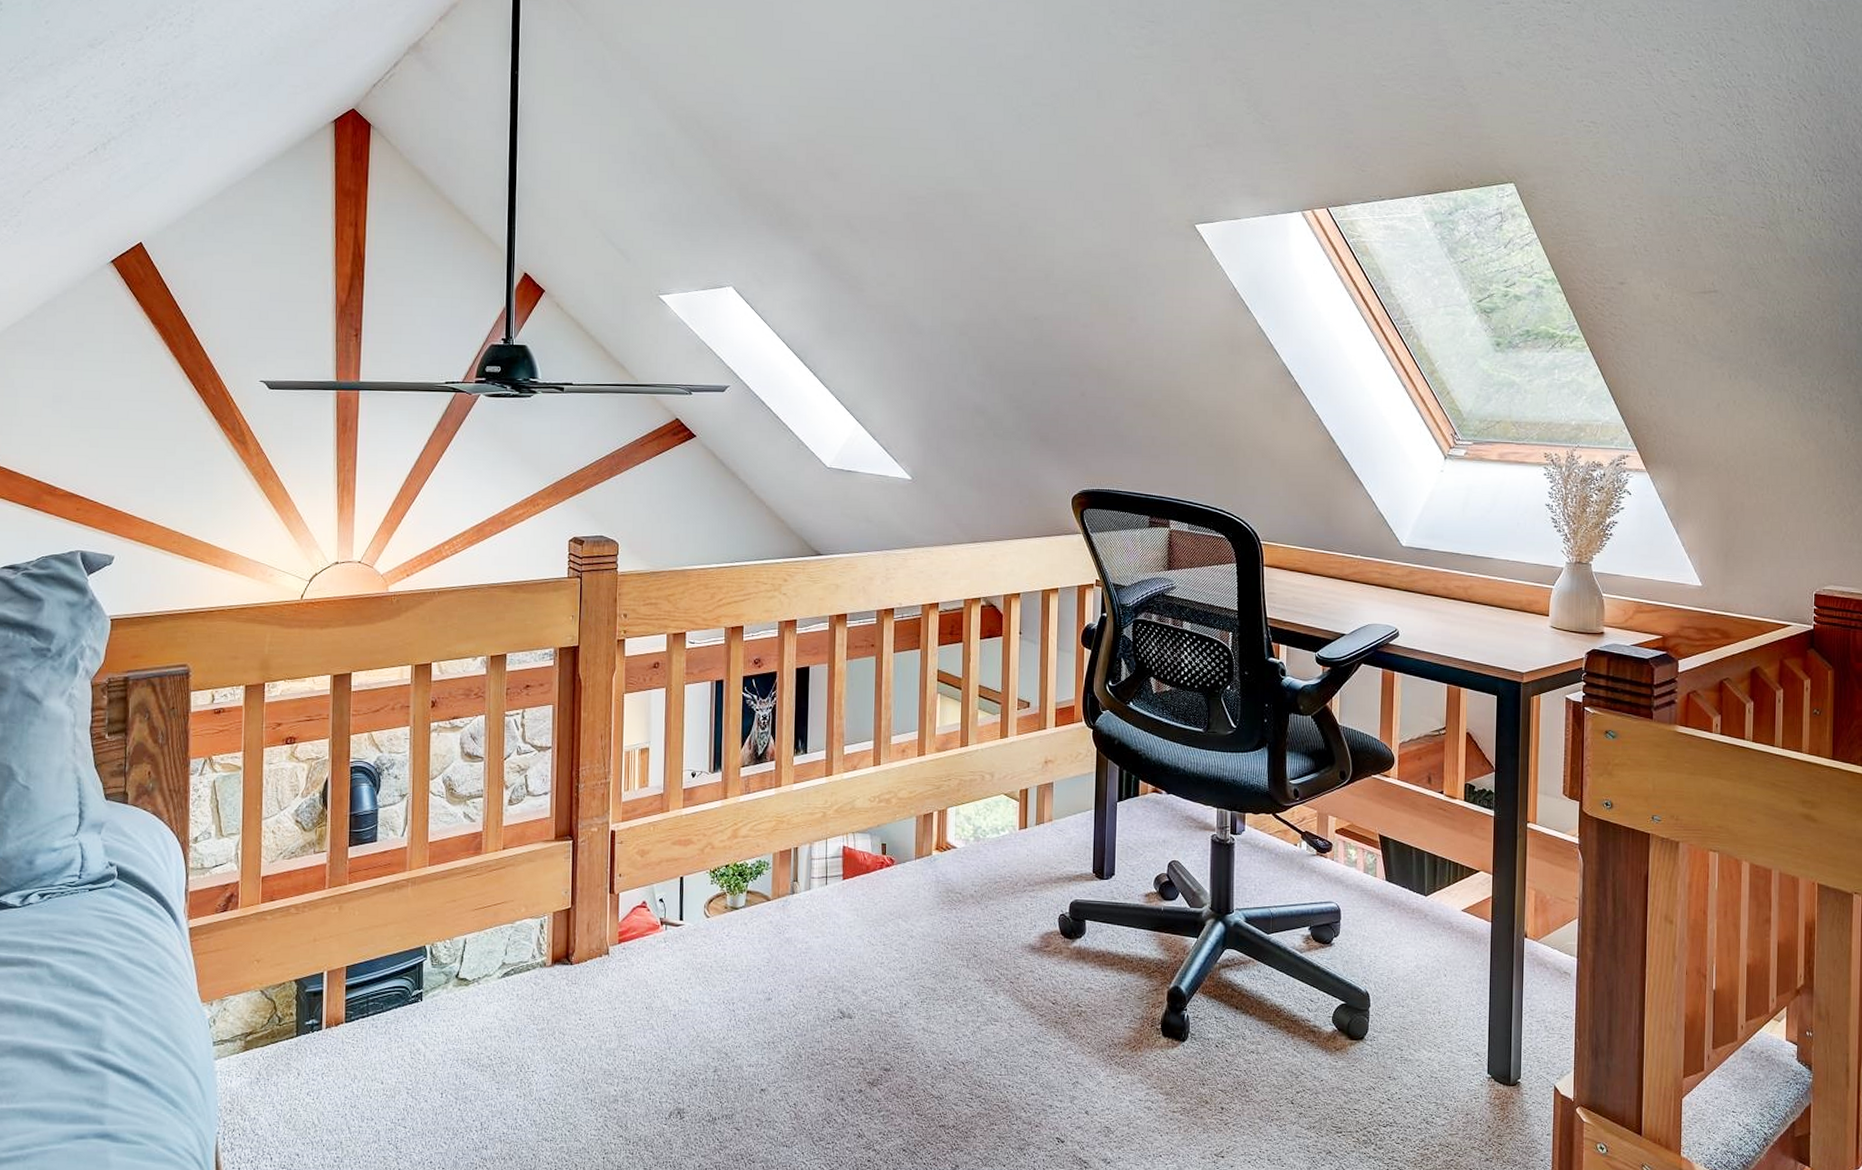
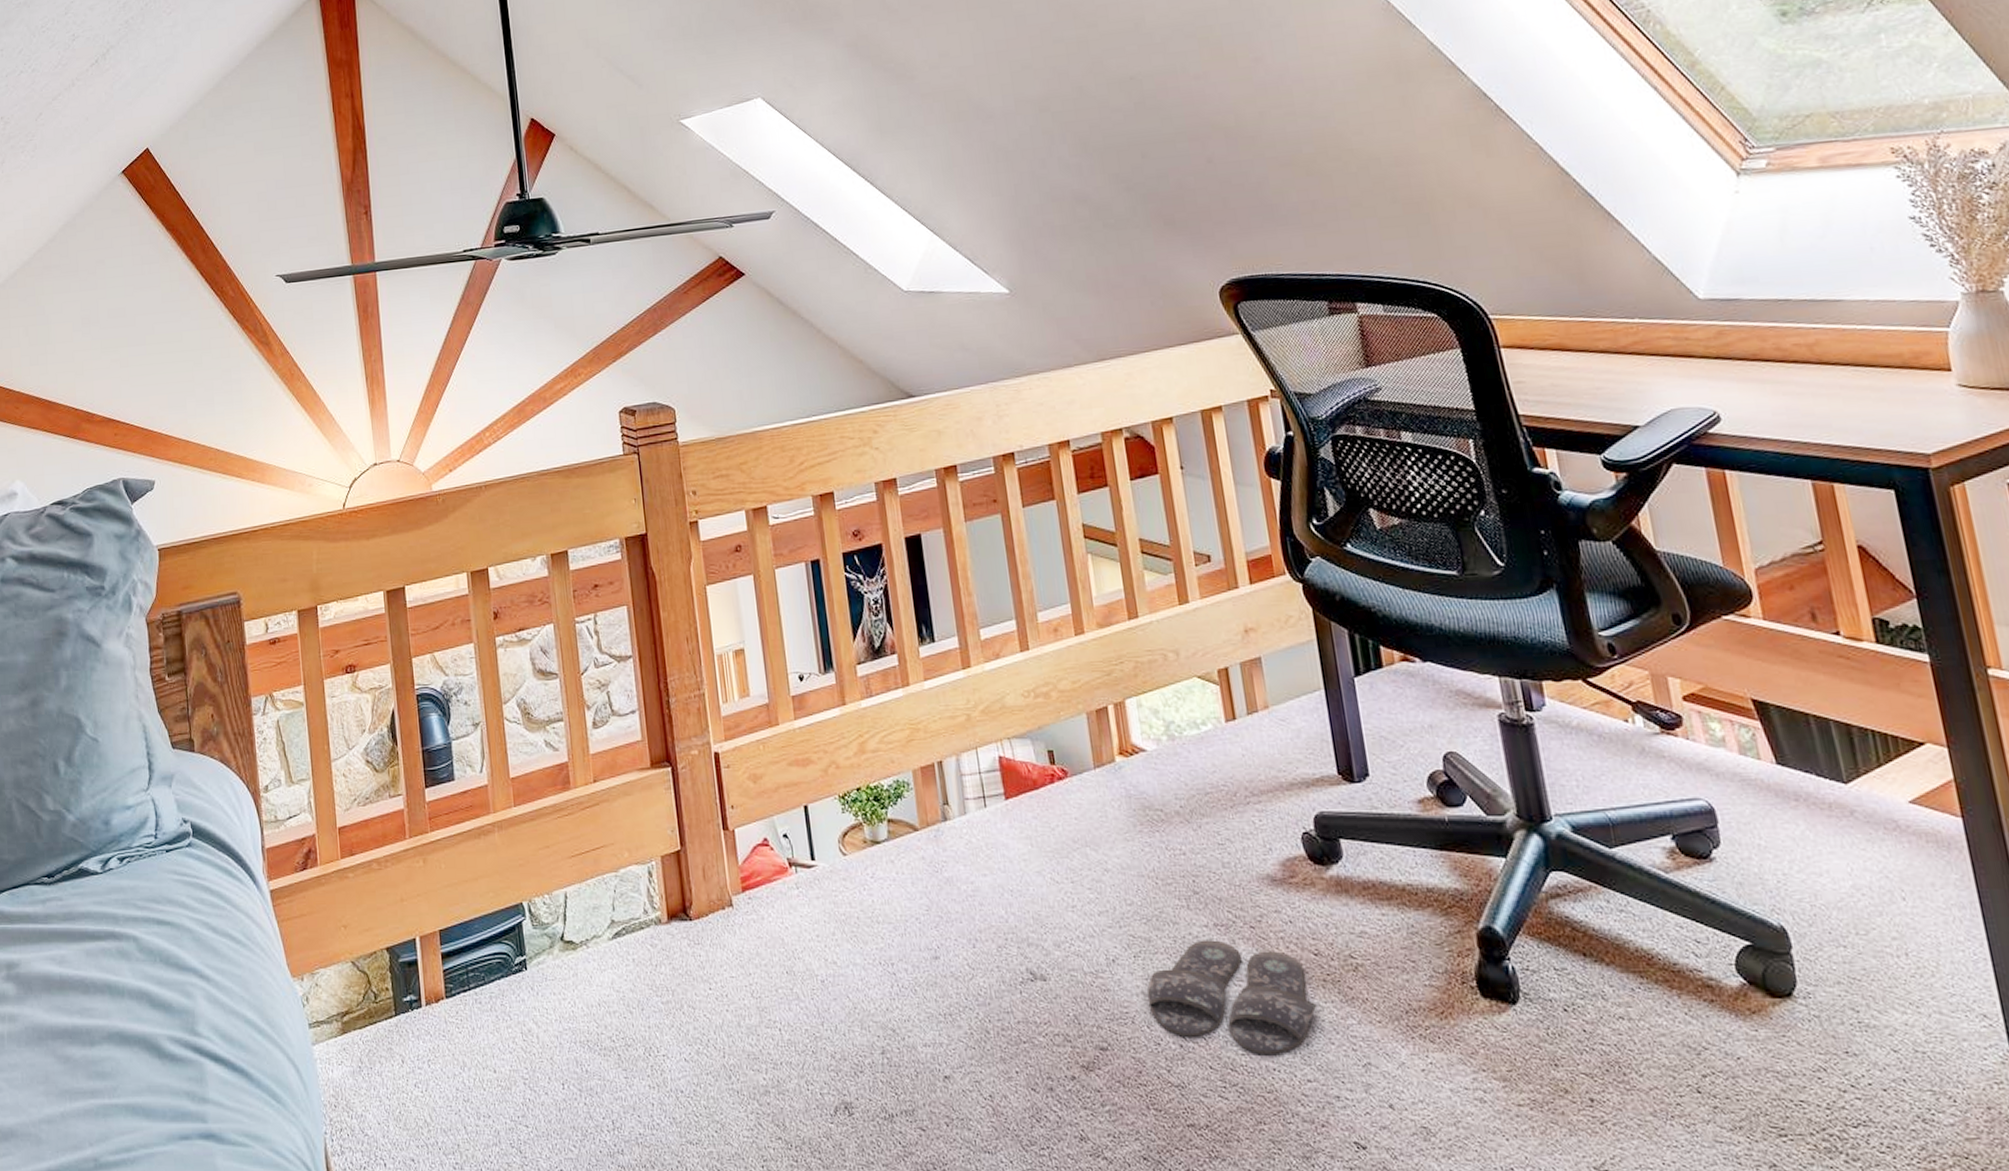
slippers: none [926,991,1048,1075] -> present [1147,940,1318,1054]

